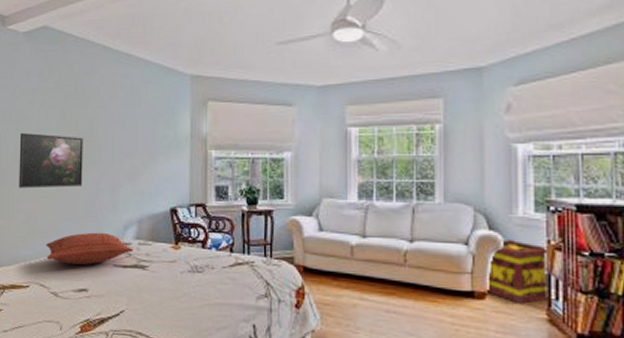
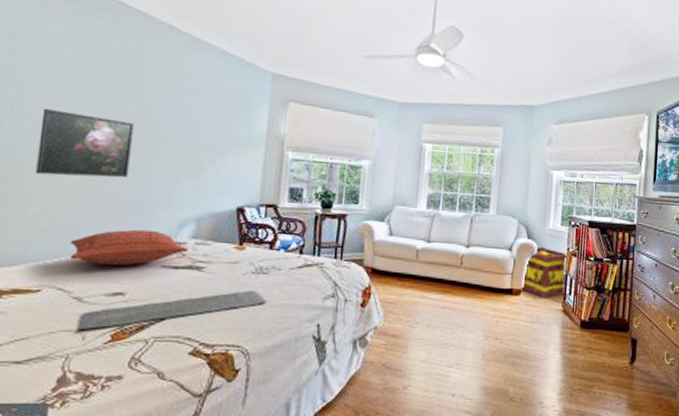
bath mat: none [56,289,205,322] -> present [77,290,268,331]

